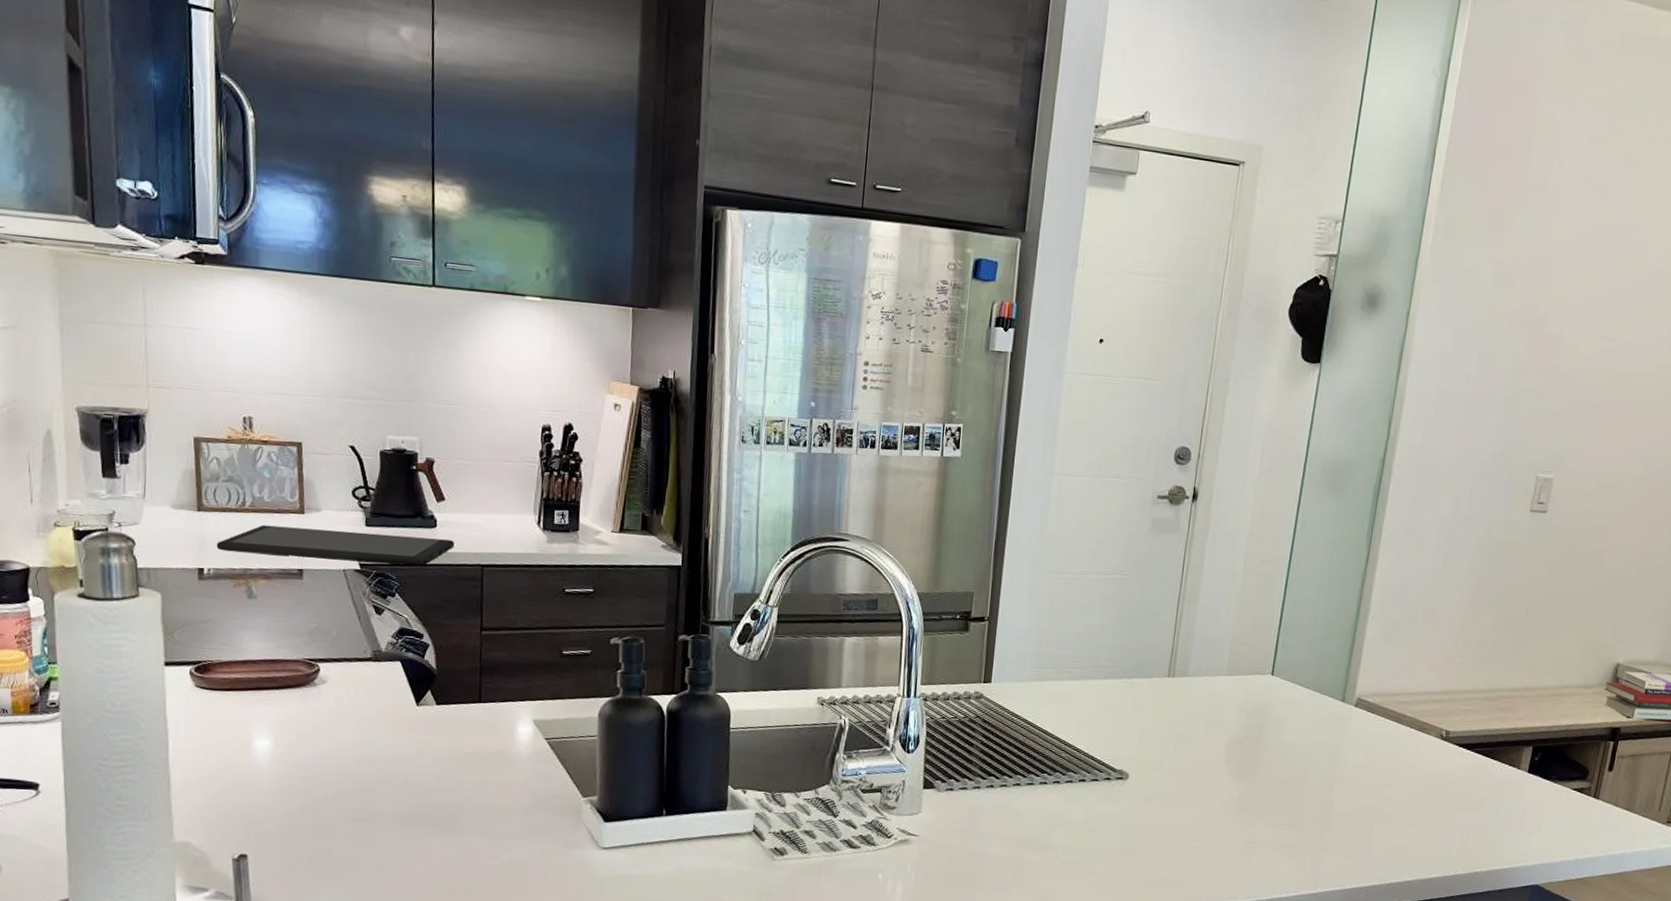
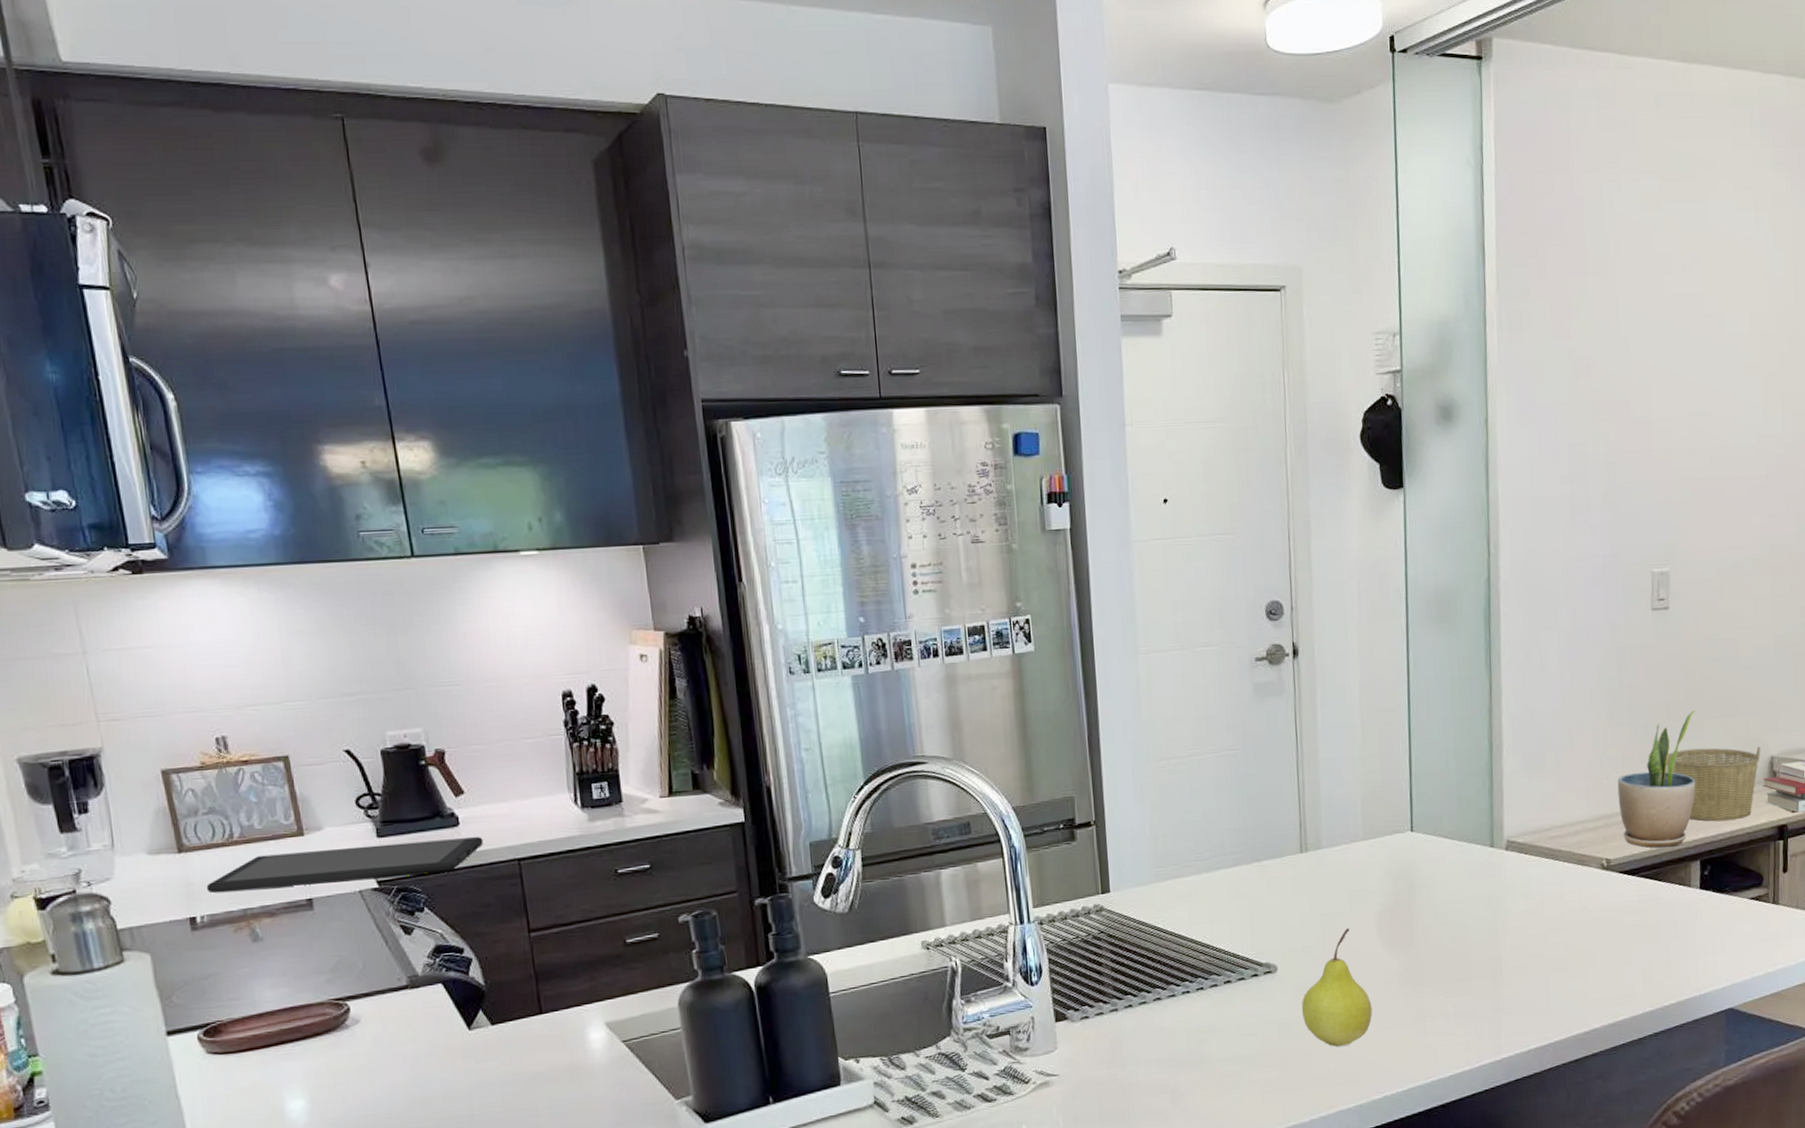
fruit: none [1144,751,1208,856] -> present [1301,928,1372,1047]
potted plant: none [1466,609,1554,730] -> present [1617,710,1696,848]
basket: none [1517,643,1609,716] -> present [1666,746,1761,821]

